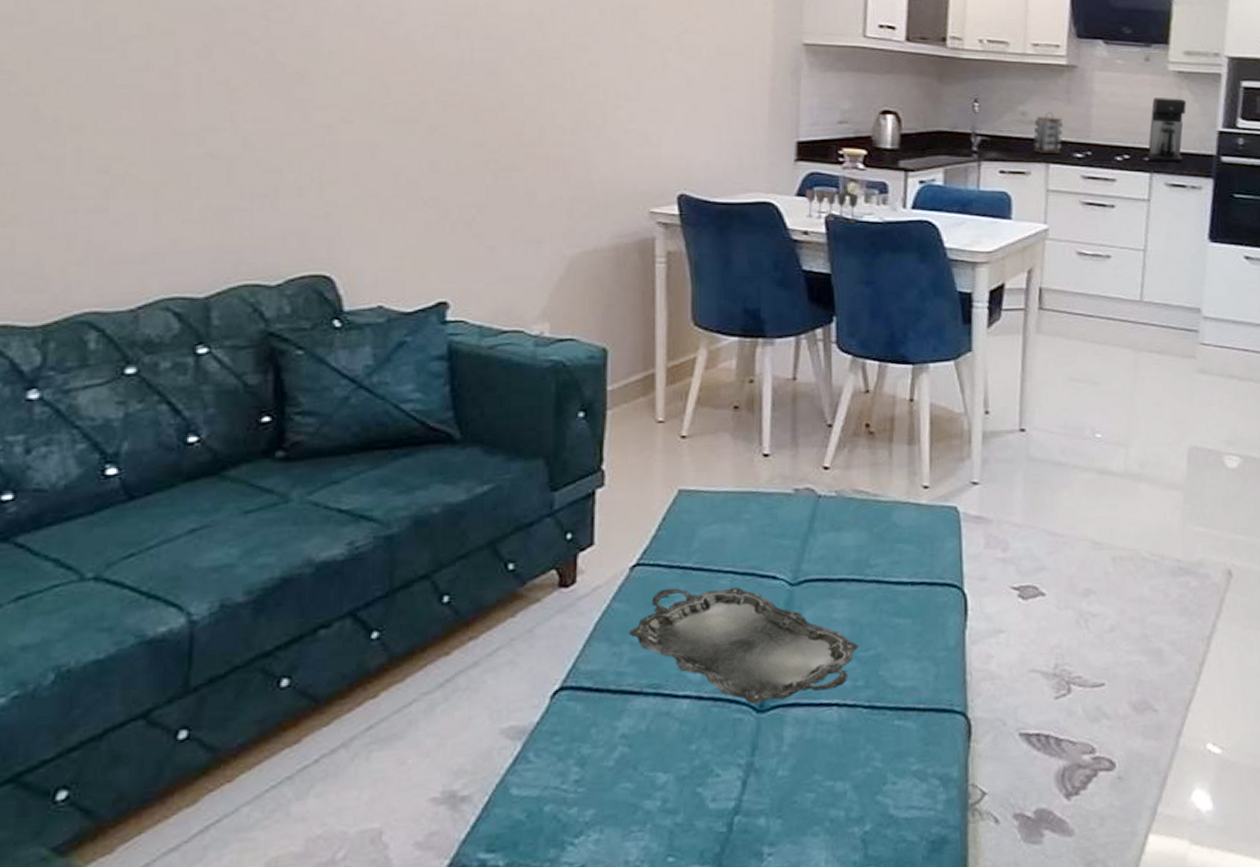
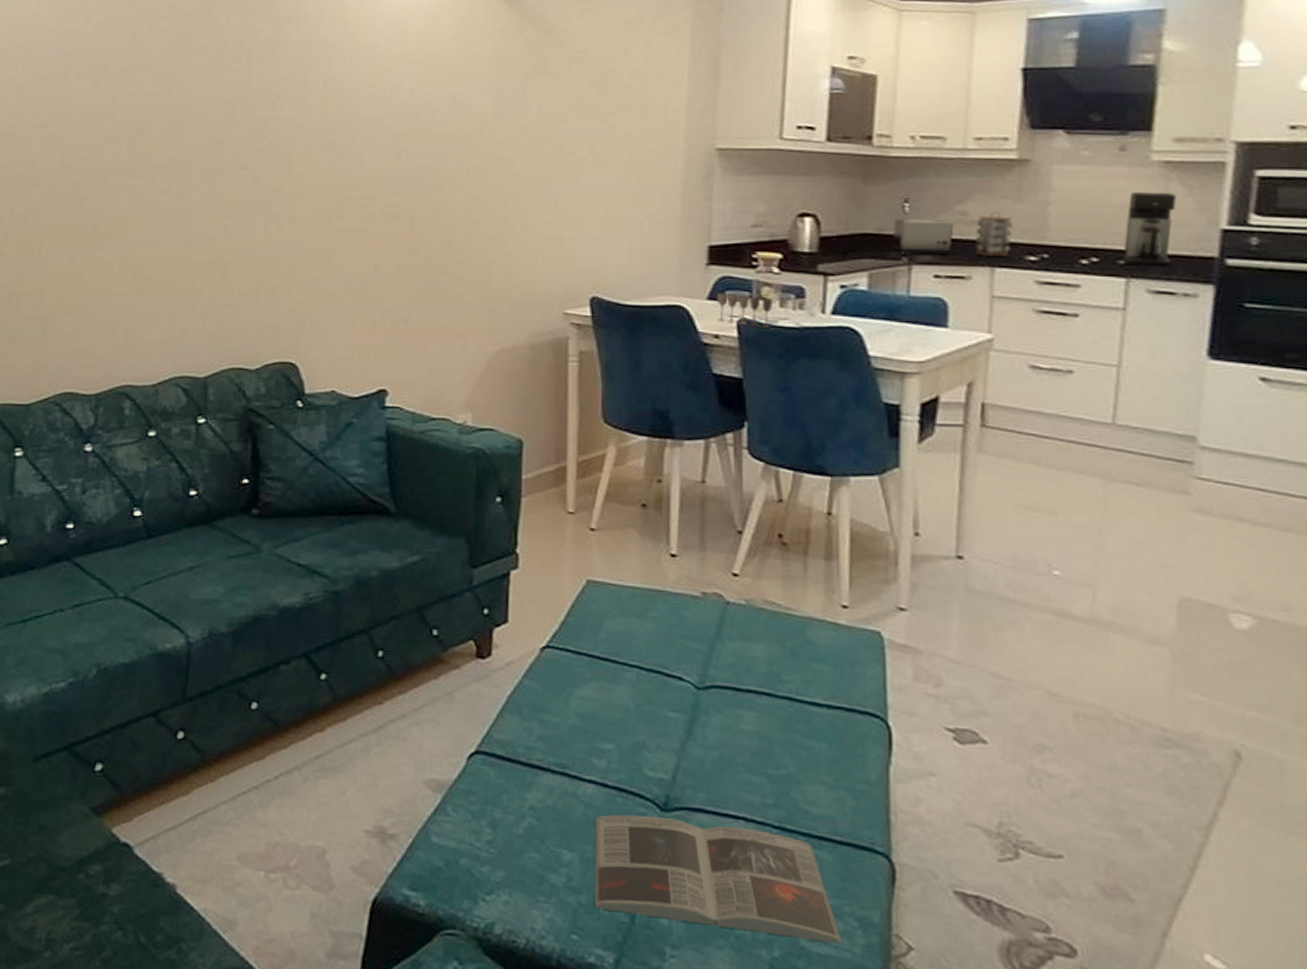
serving tray: present [629,587,859,704] -> none [539,673,768,803]
magazine: none [690,712,927,825] -> present [595,814,843,945]
toaster: none [964,118,1016,152] -> present [892,219,954,255]

